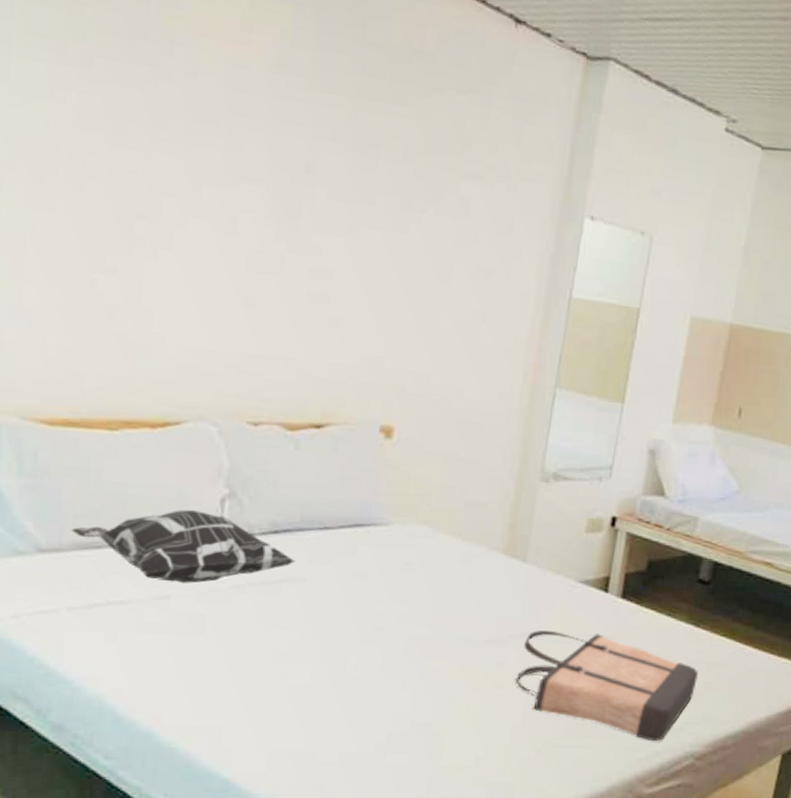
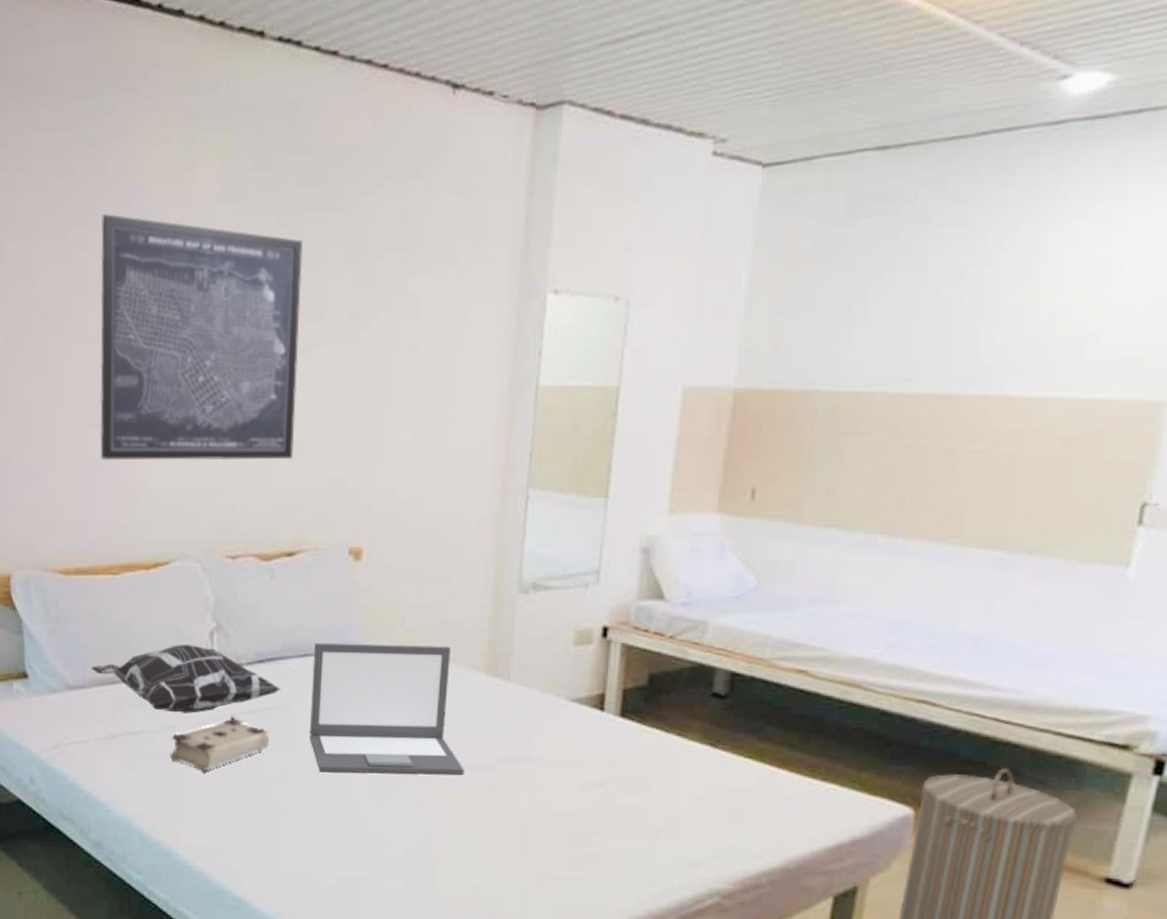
wall art: none [109,54,359,334] -> present [100,214,302,461]
book: none [160,589,277,646] -> present [170,717,269,772]
laptop: none [322,516,477,650] -> present [309,642,464,775]
shopping bag: present [515,630,698,742] -> none [507,754,719,877]

